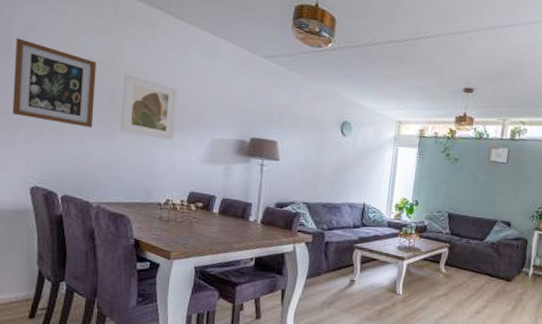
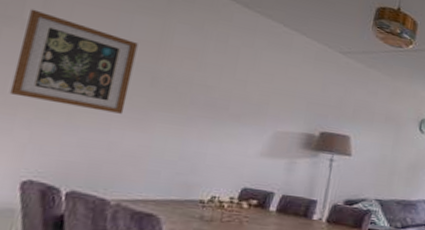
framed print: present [120,74,178,140] -> none [160,58,238,131]

